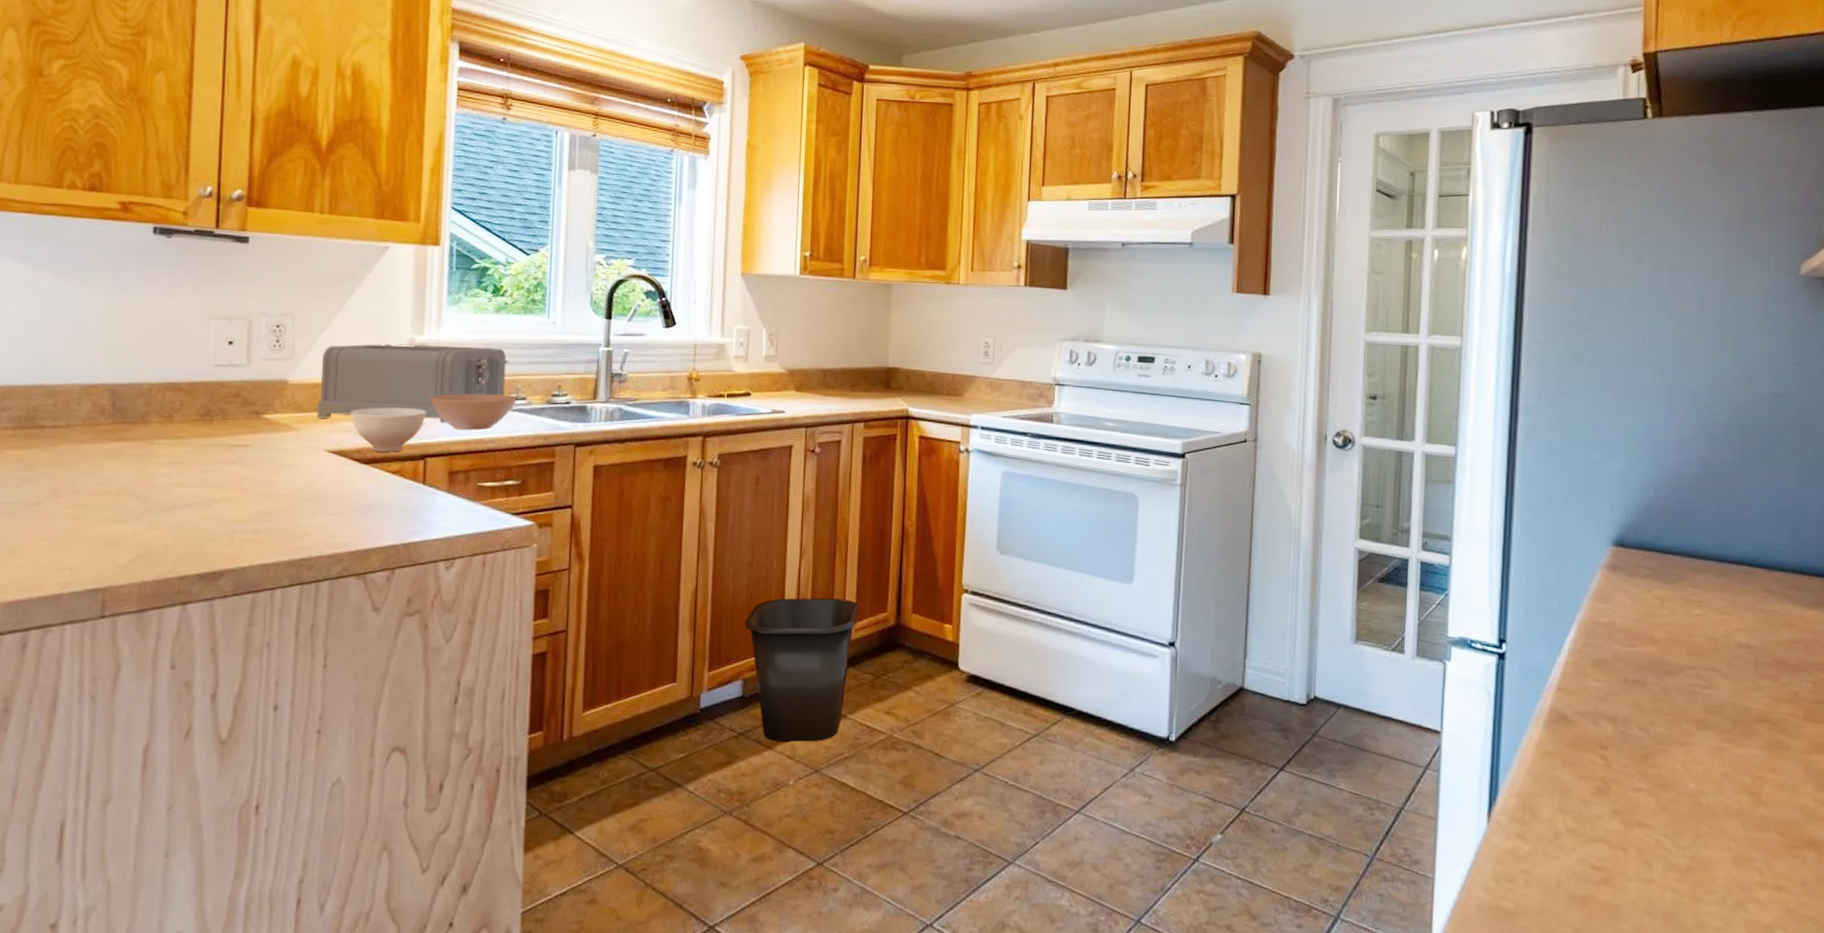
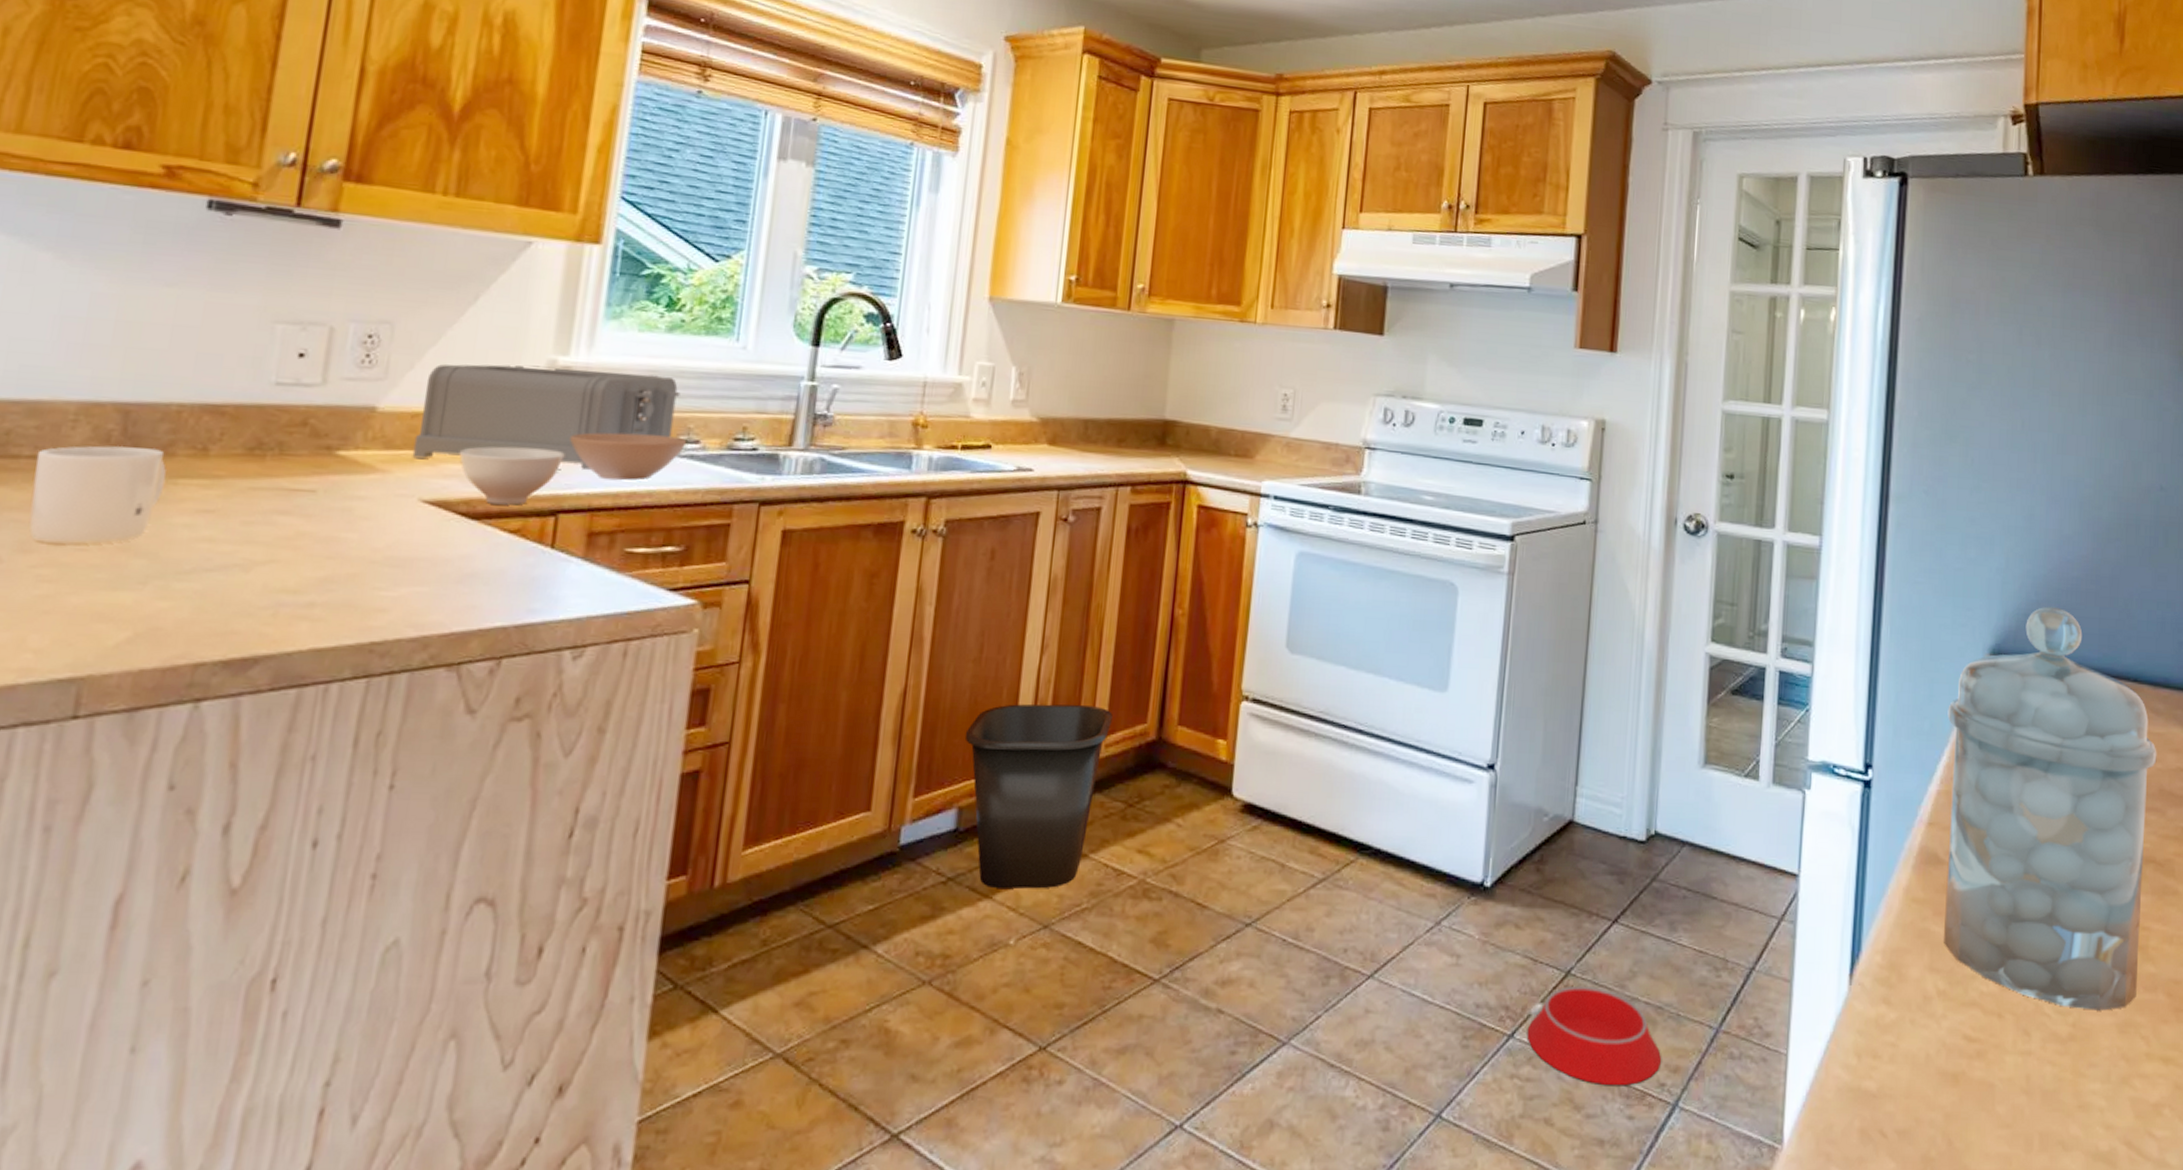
mug: none [55,417,146,491] -> present [28,445,167,545]
pet bowl: none [1209,821,1325,900] -> present [1527,987,1662,1085]
canister: none [1572,501,1771,847] -> present [1944,606,2157,1011]

